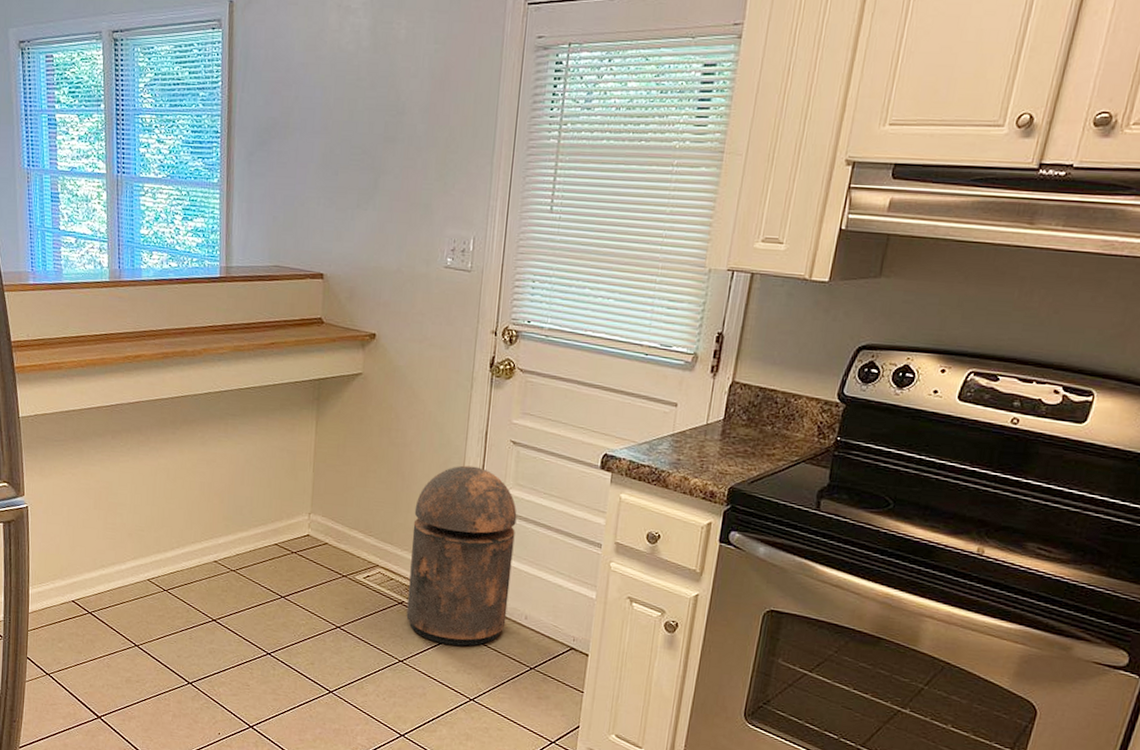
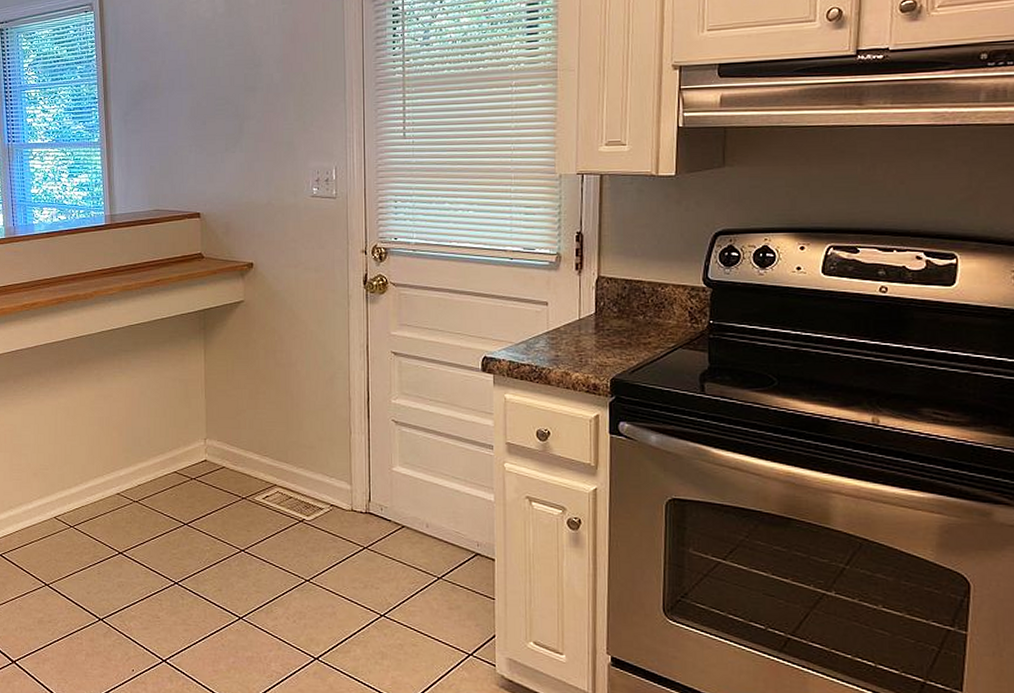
trash can: present [406,465,517,646] -> none [306,379,408,560]

